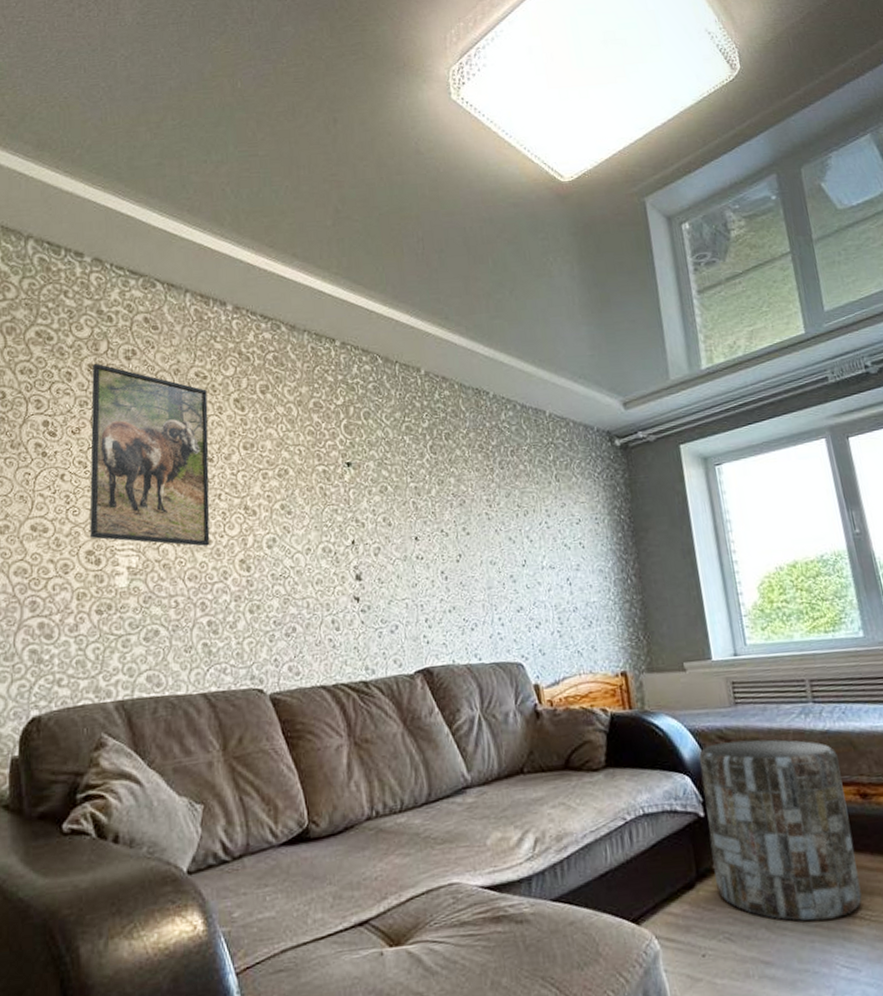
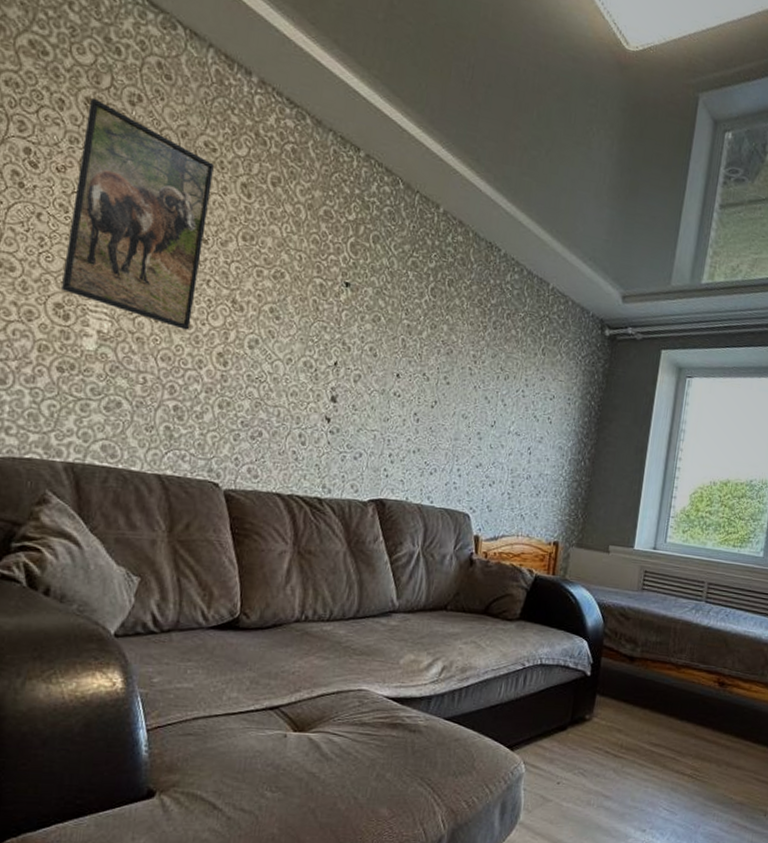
side table: present [699,739,862,922] -> none [584,619,712,773]

